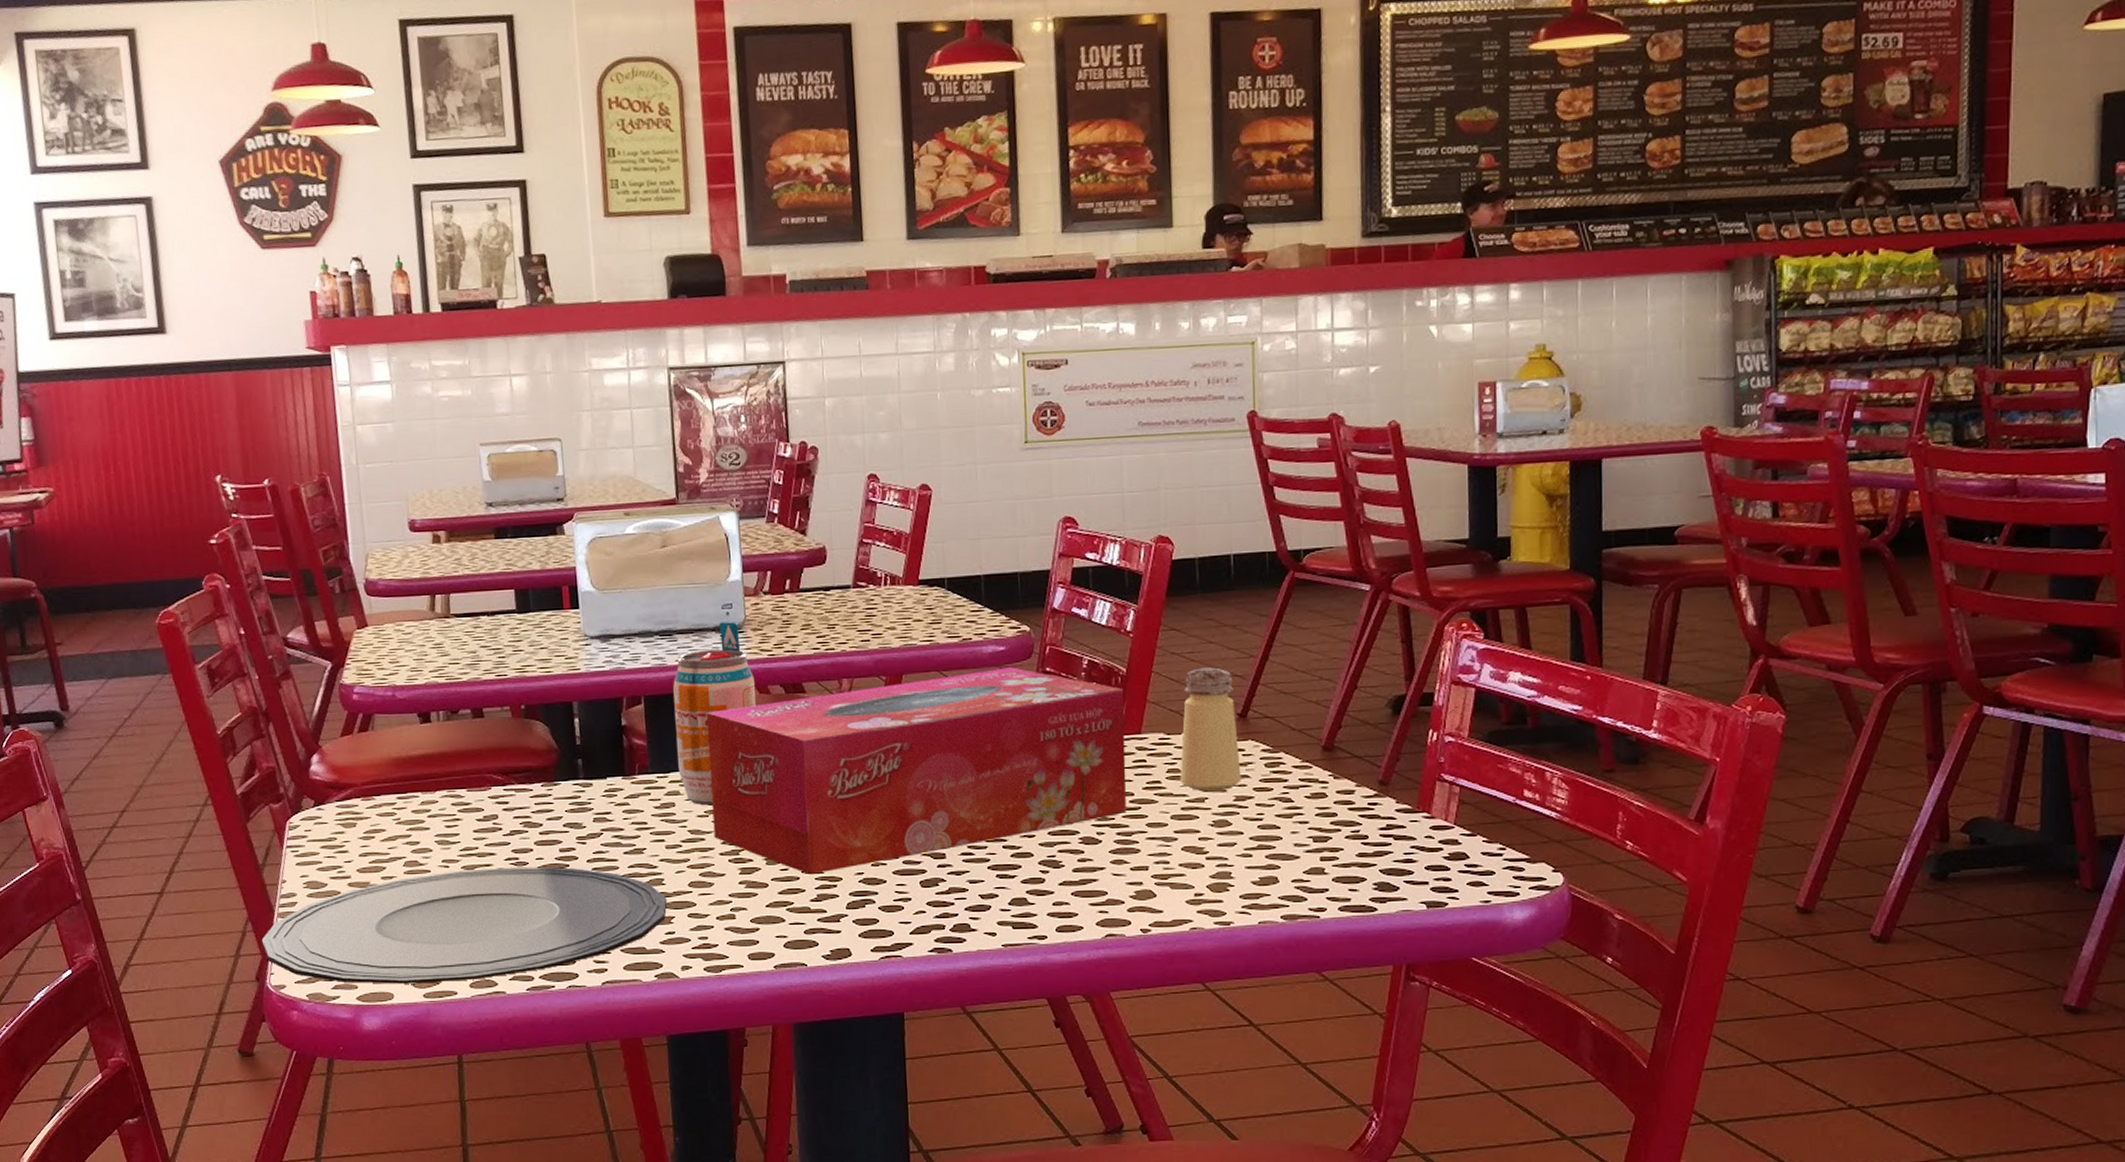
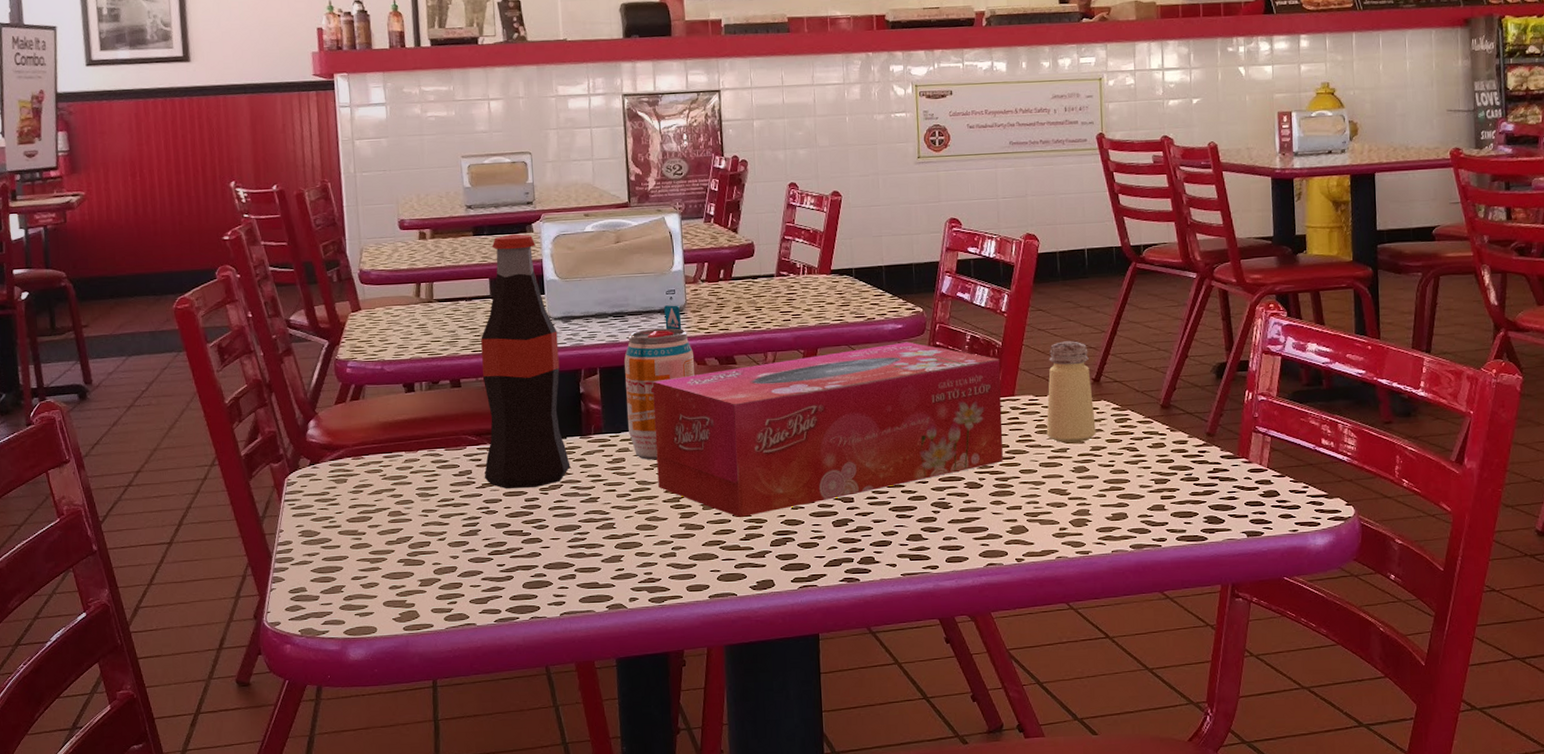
plate: present [261,867,668,984] -> none [259,514,618,619]
bottle: none [506,536,612,836] -> present [481,234,571,488]

